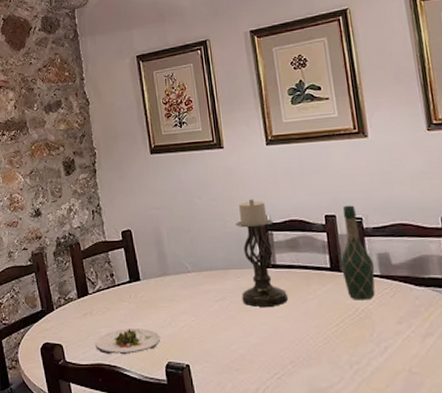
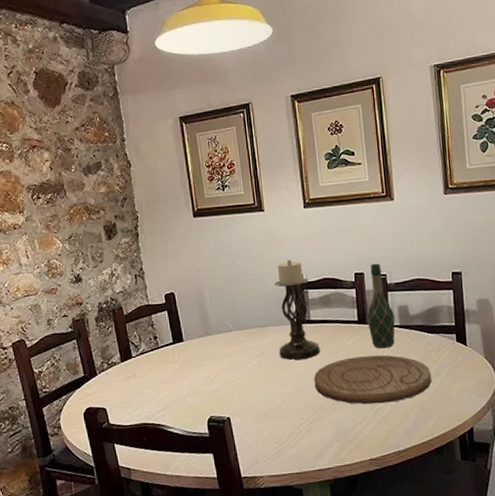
salad plate: present [95,329,160,355] -> none [139,387,203,414]
cutting board: none [281,307,422,363] -> present [314,355,431,405]

